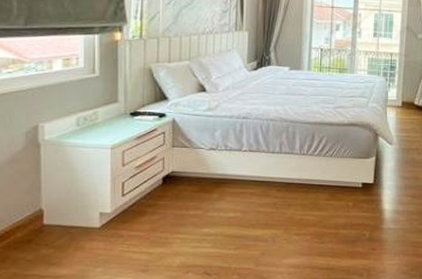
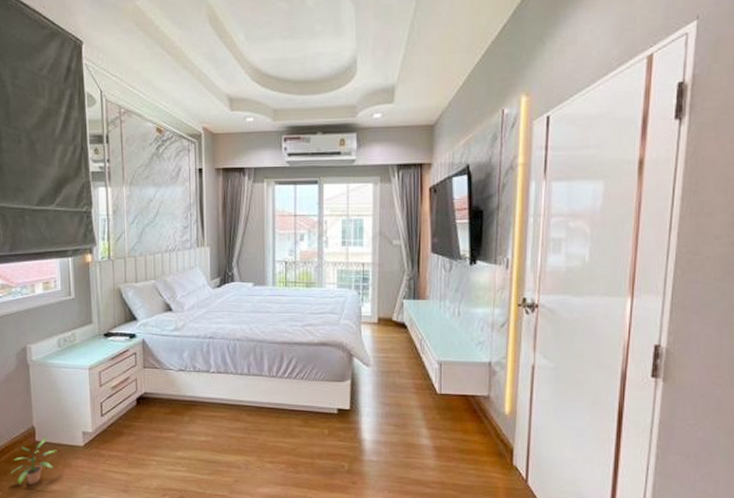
potted plant: none [10,219,68,272] -> present [11,437,57,485]

